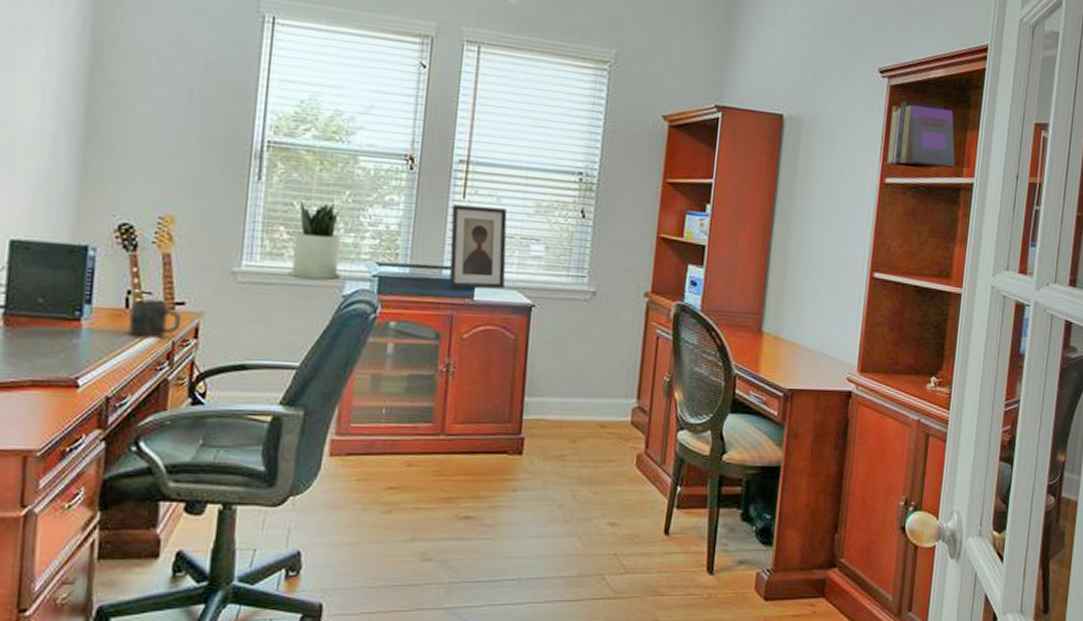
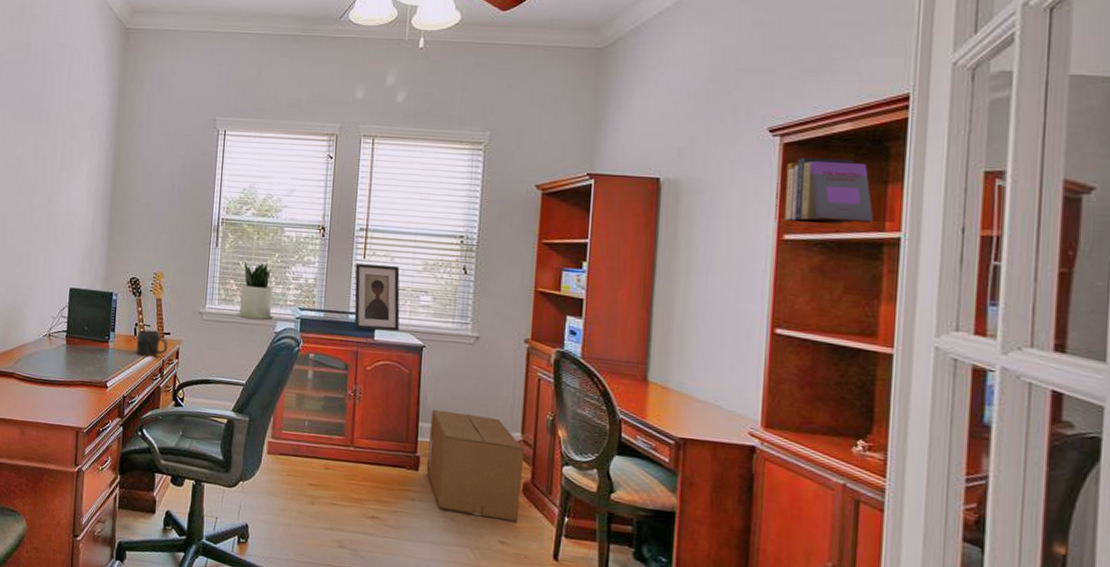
box: none [531,380,640,499] -> present [426,409,525,522]

